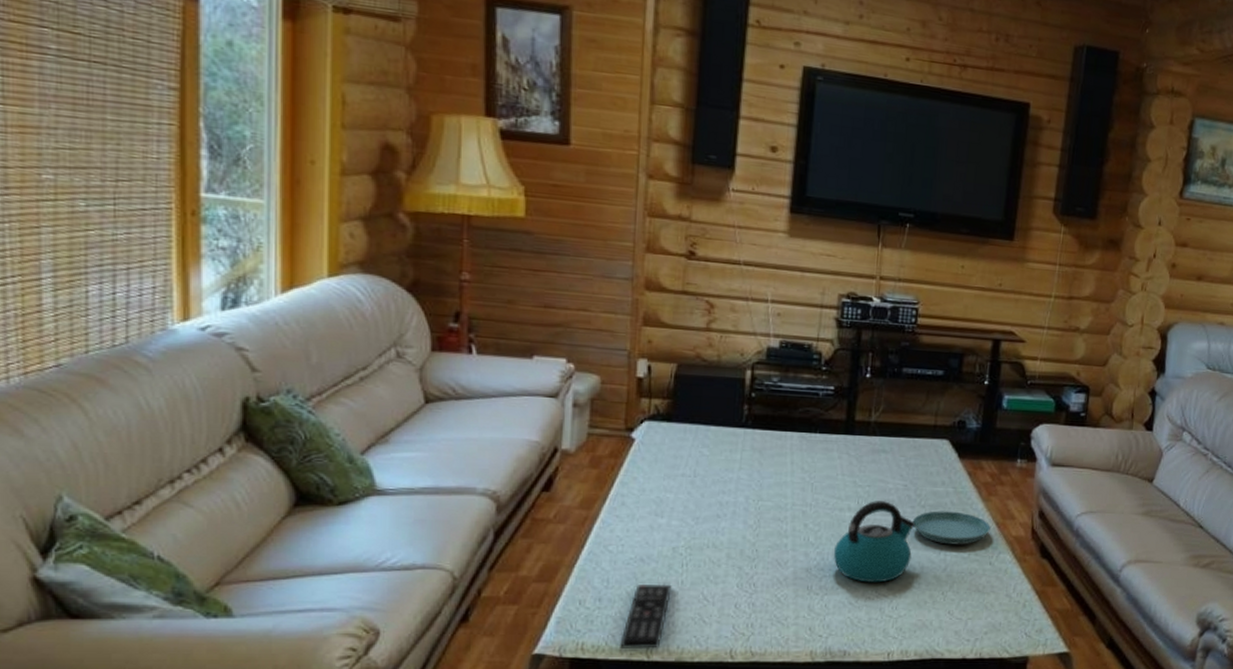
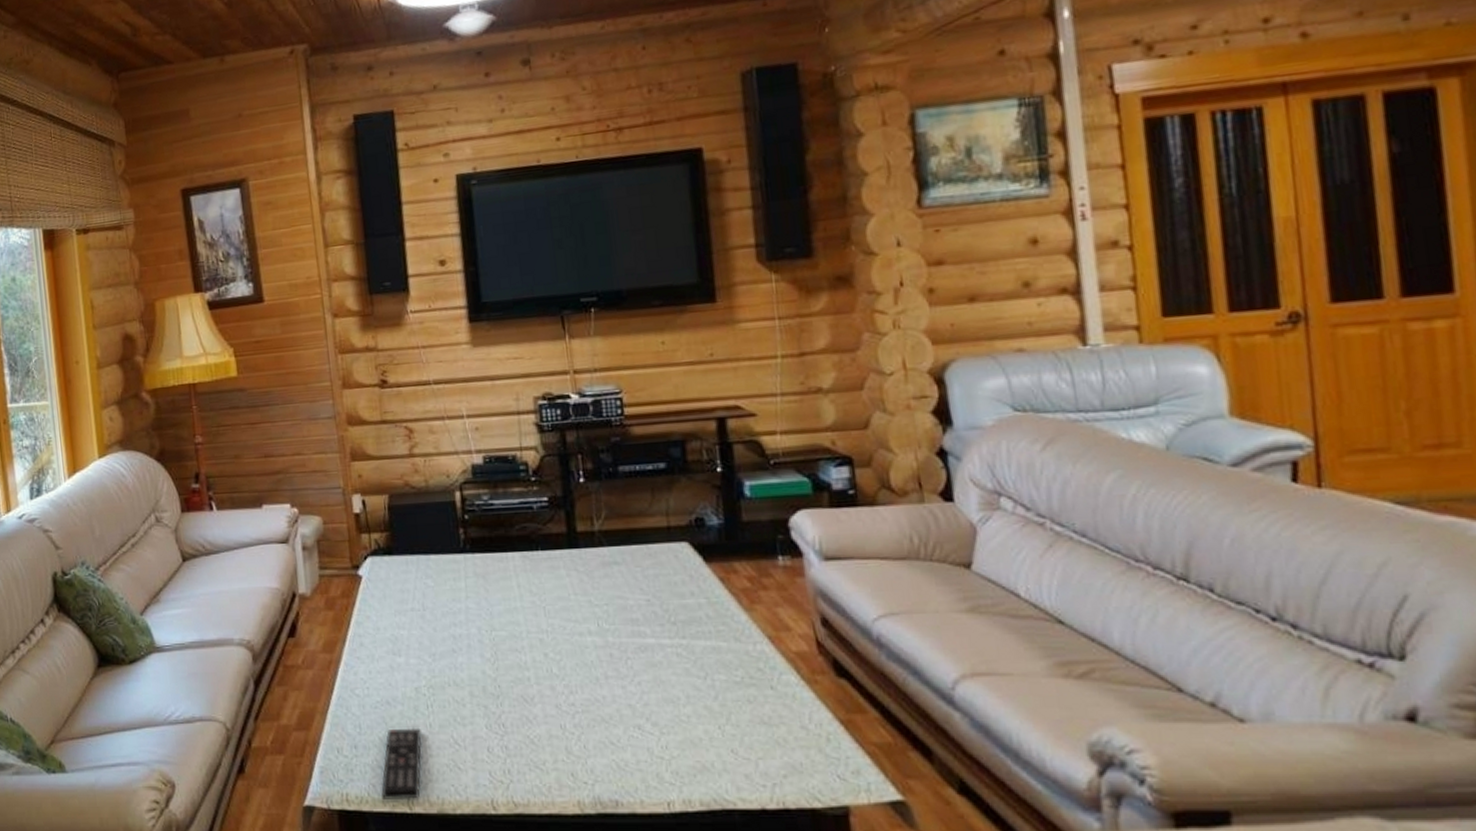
kettle: present [833,500,916,583] -> none [581,619,673,718]
saucer: present [912,511,991,545] -> none [664,626,763,667]

